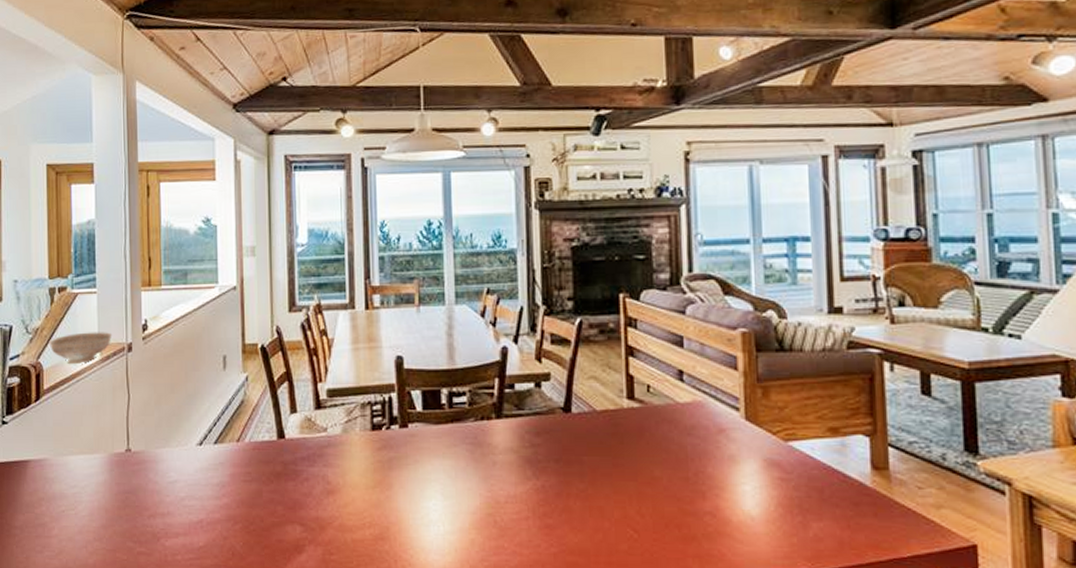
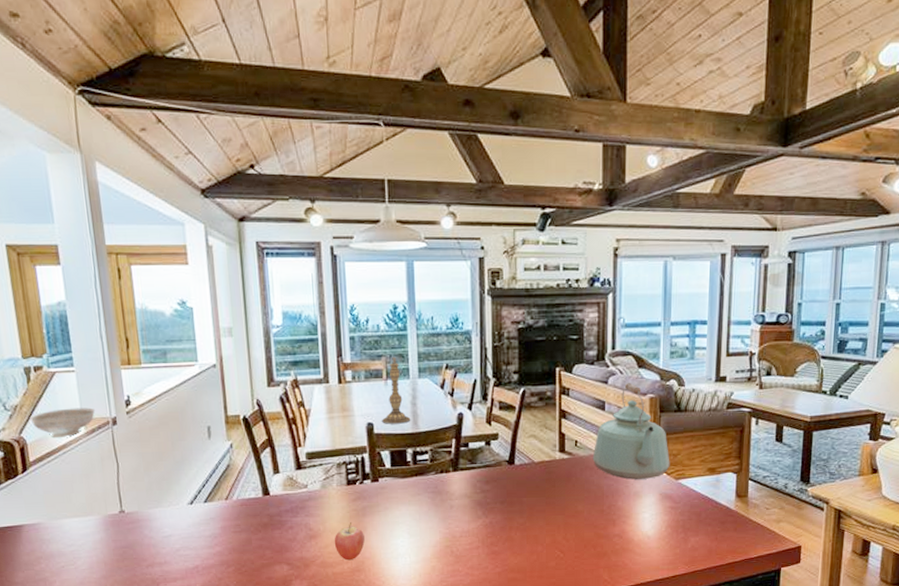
fruit: none [354,477,390,525] -> present [334,522,365,561]
candlestick: none [413,279,445,358] -> present [382,356,410,424]
kettle: none [670,314,775,439] -> present [592,383,670,479]

